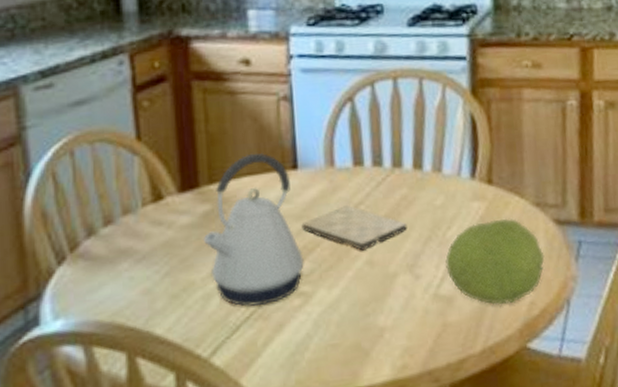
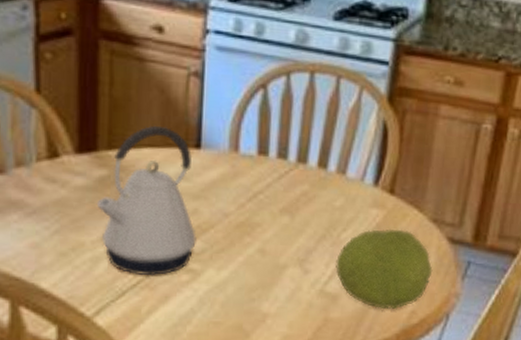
cutting board: present [301,205,407,251] -> none [198,193,304,239]

